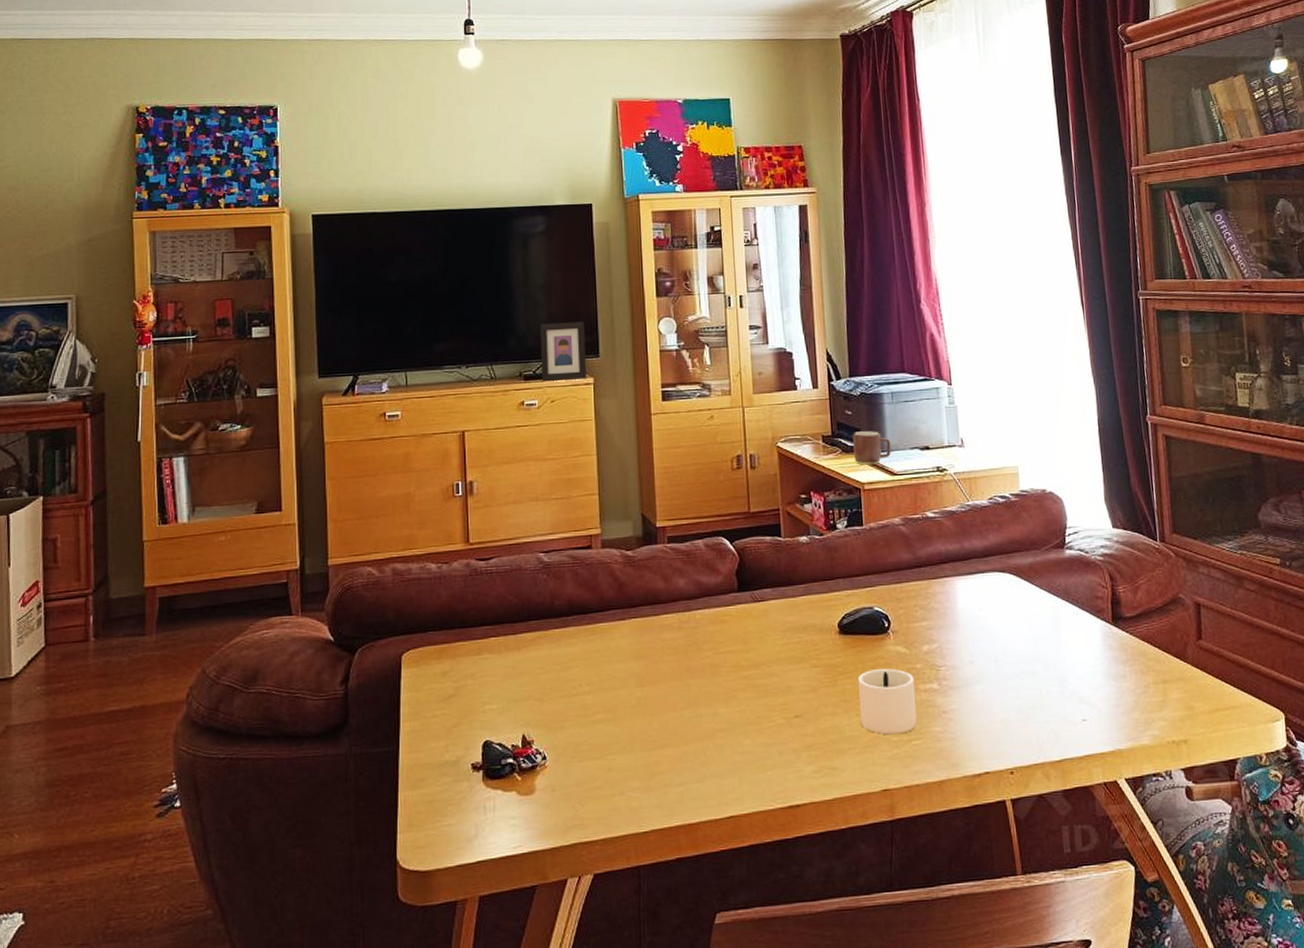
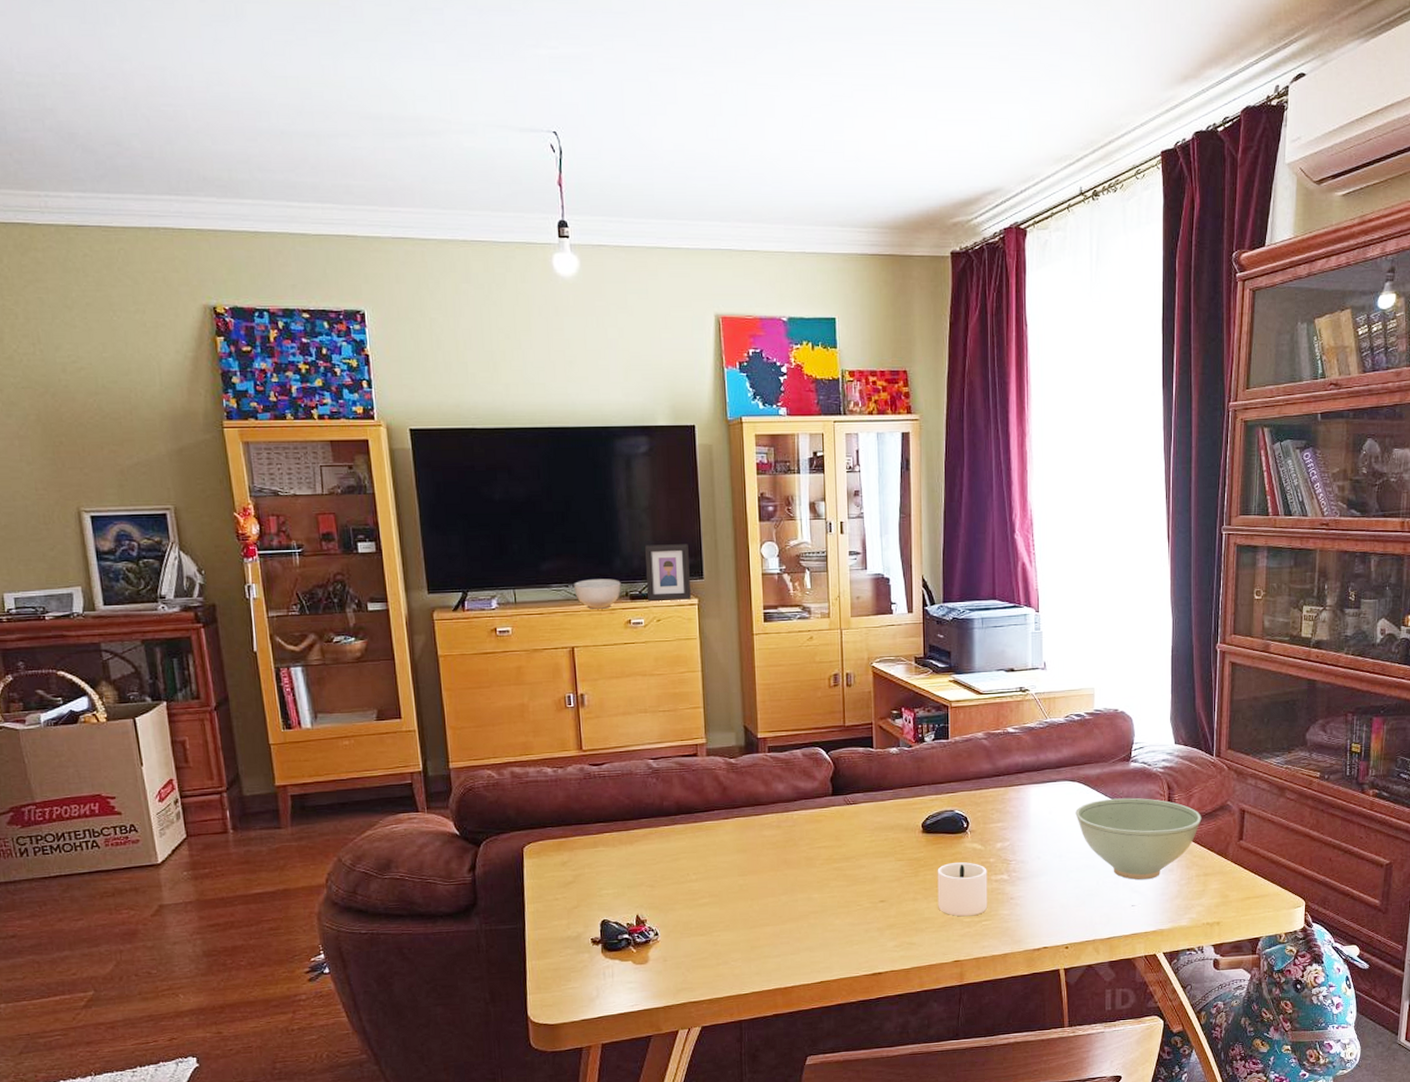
bowl: none [466,359,515,391] -> present [573,579,621,609]
mug: present [853,431,892,465] -> none [943,653,979,685]
bowl: none [1008,590,1153,689] -> present [1075,798,1202,880]

